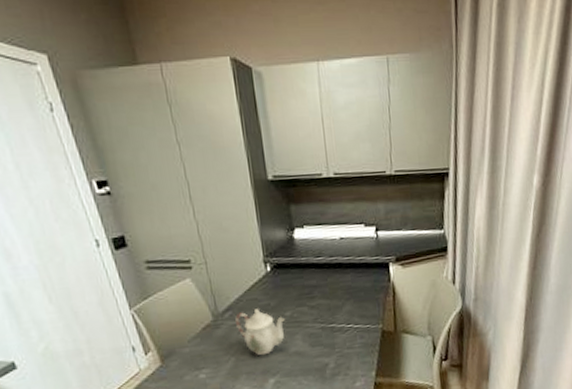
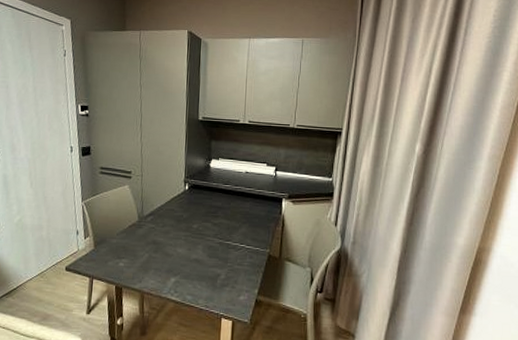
teapot: present [235,309,285,356] -> none [154,218,192,257]

